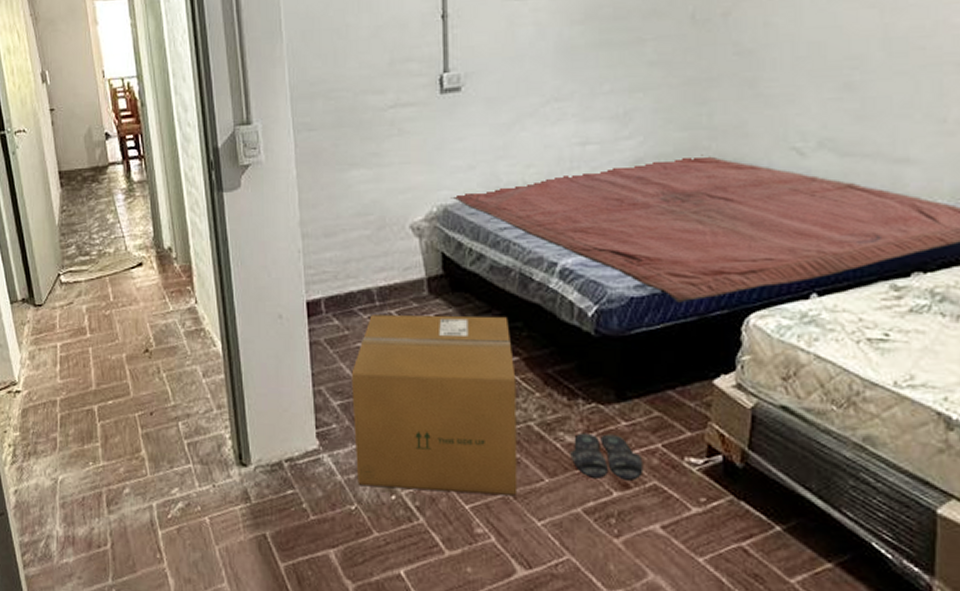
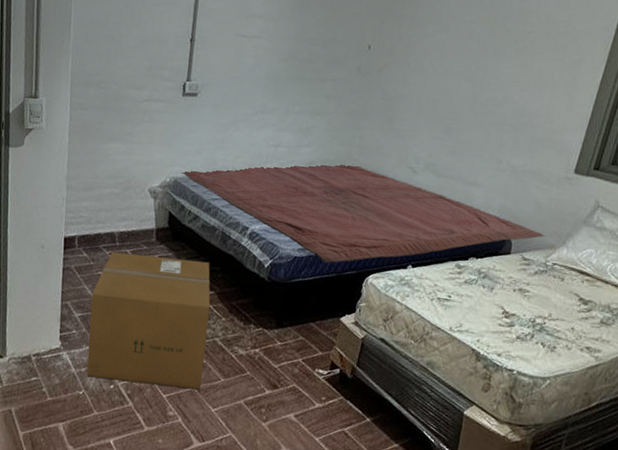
slippers: present [570,432,643,481] -> none [240,348,289,383]

